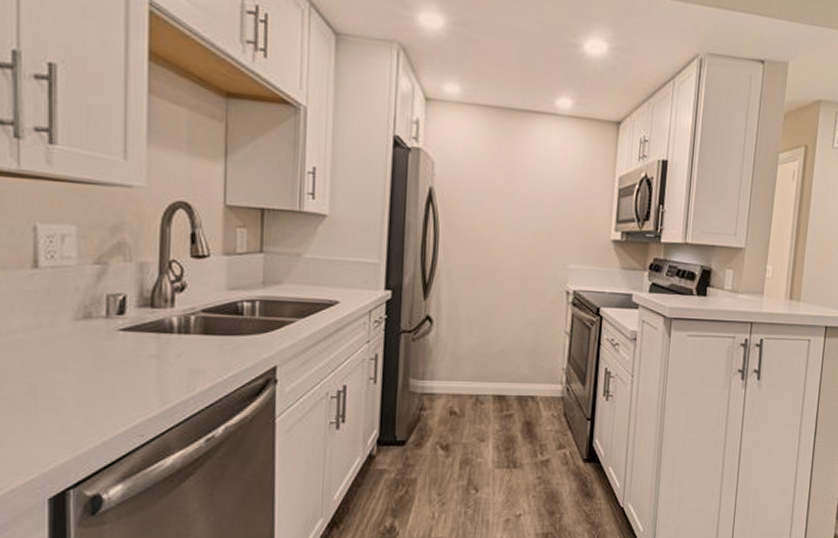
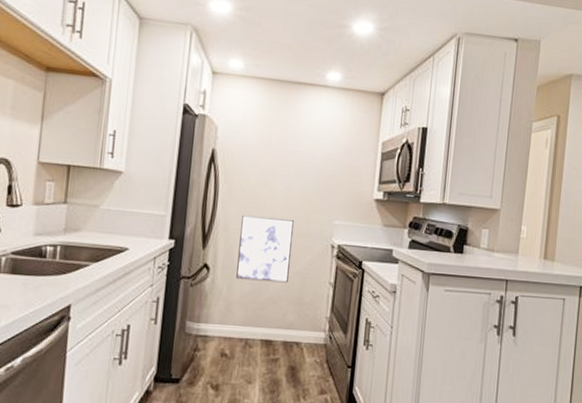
wall art: none [463,260,524,334] -> present [236,214,294,283]

